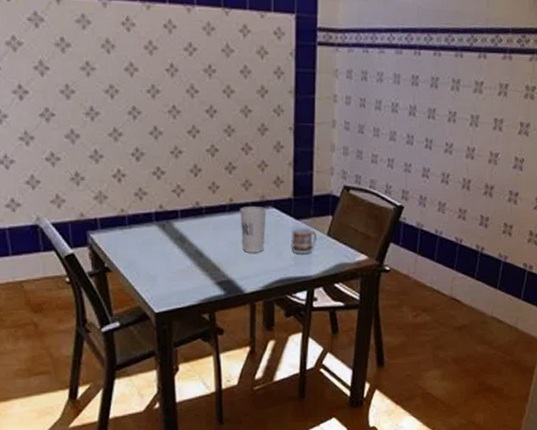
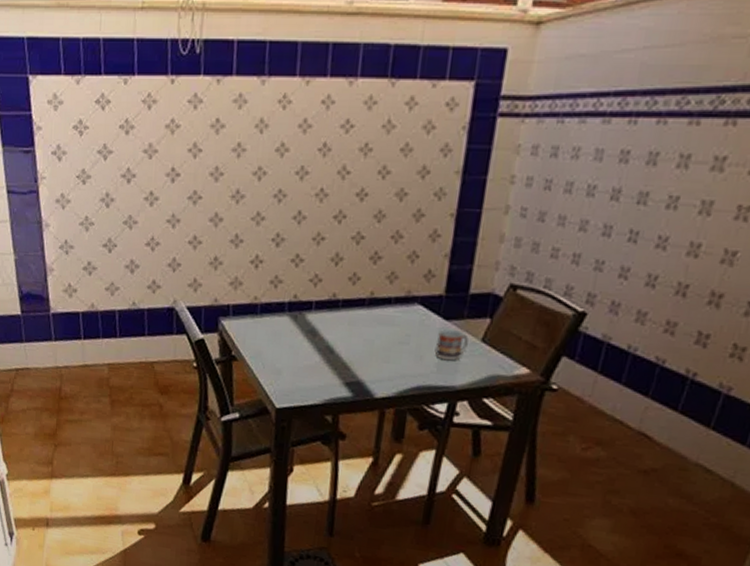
cup: present [240,206,267,253] -> none [378,301,412,355]

